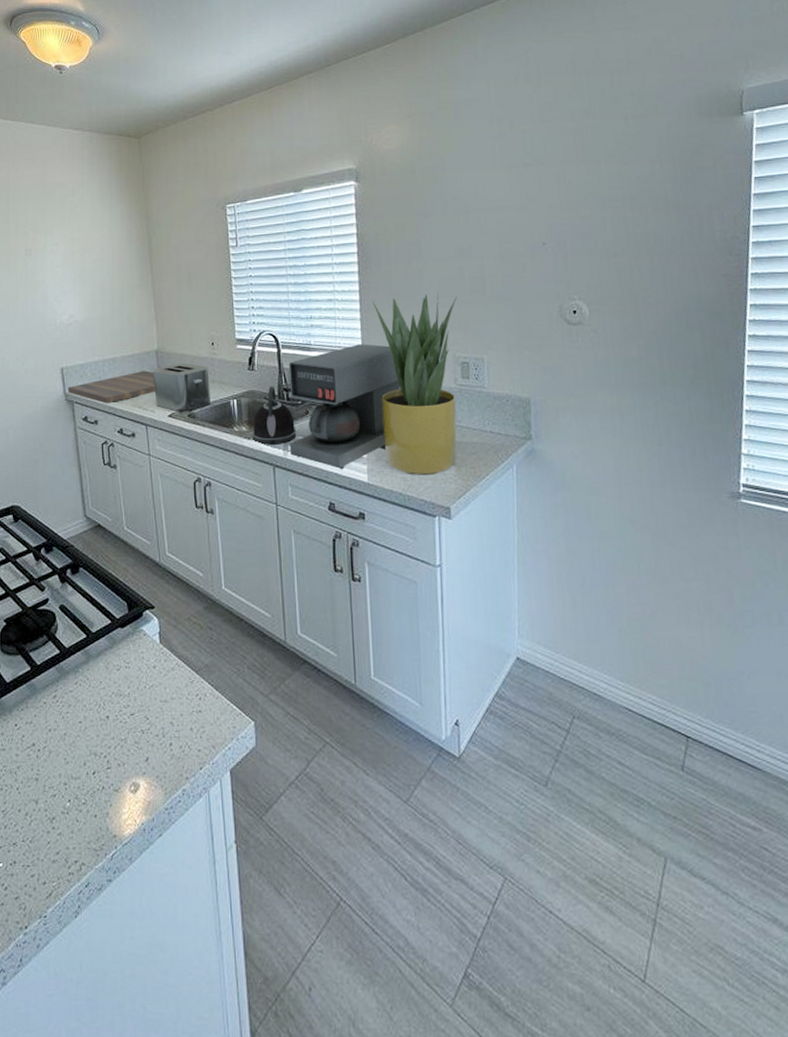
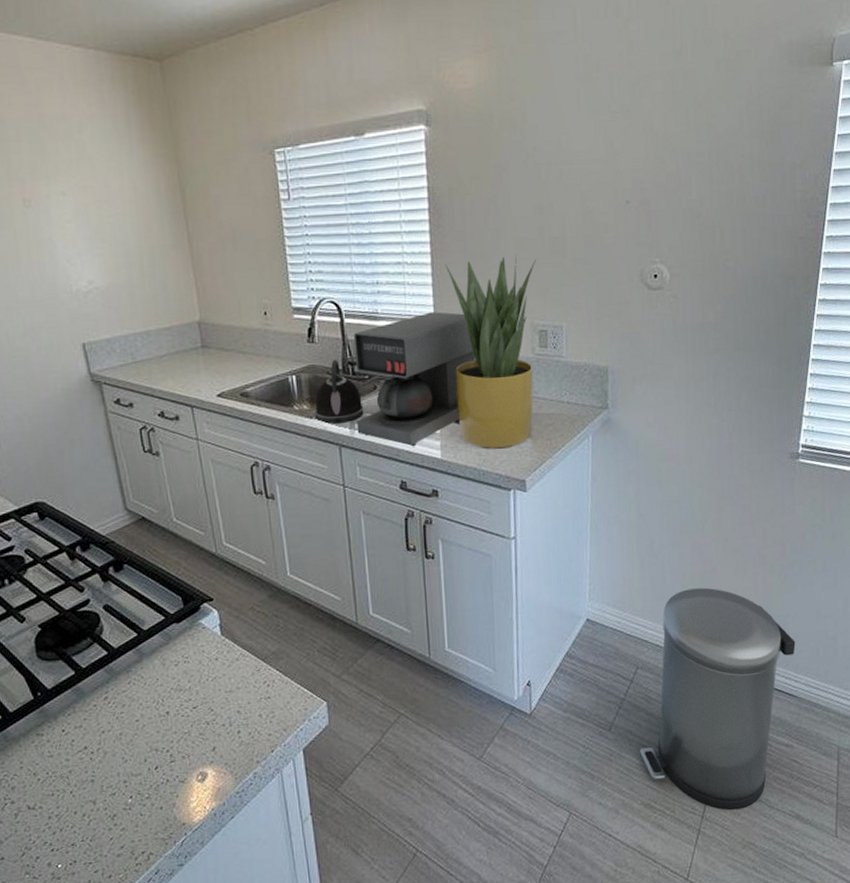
cutting board: present [67,371,155,404] -> none [92,345,200,384]
toaster: present [152,363,212,413] -> none [195,336,267,392]
pedal bin: none [581,633,755,901] -> present [640,587,796,810]

